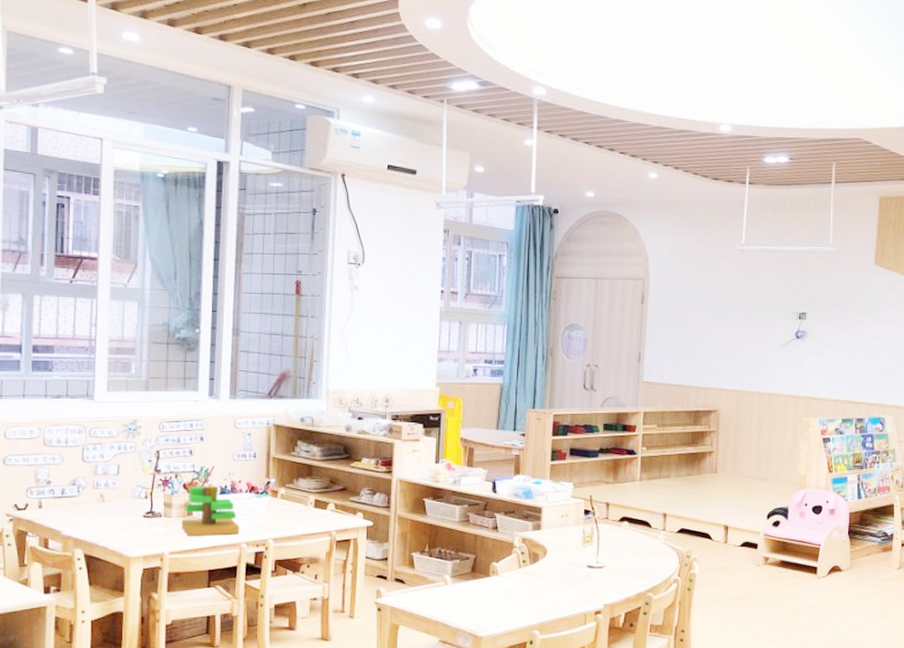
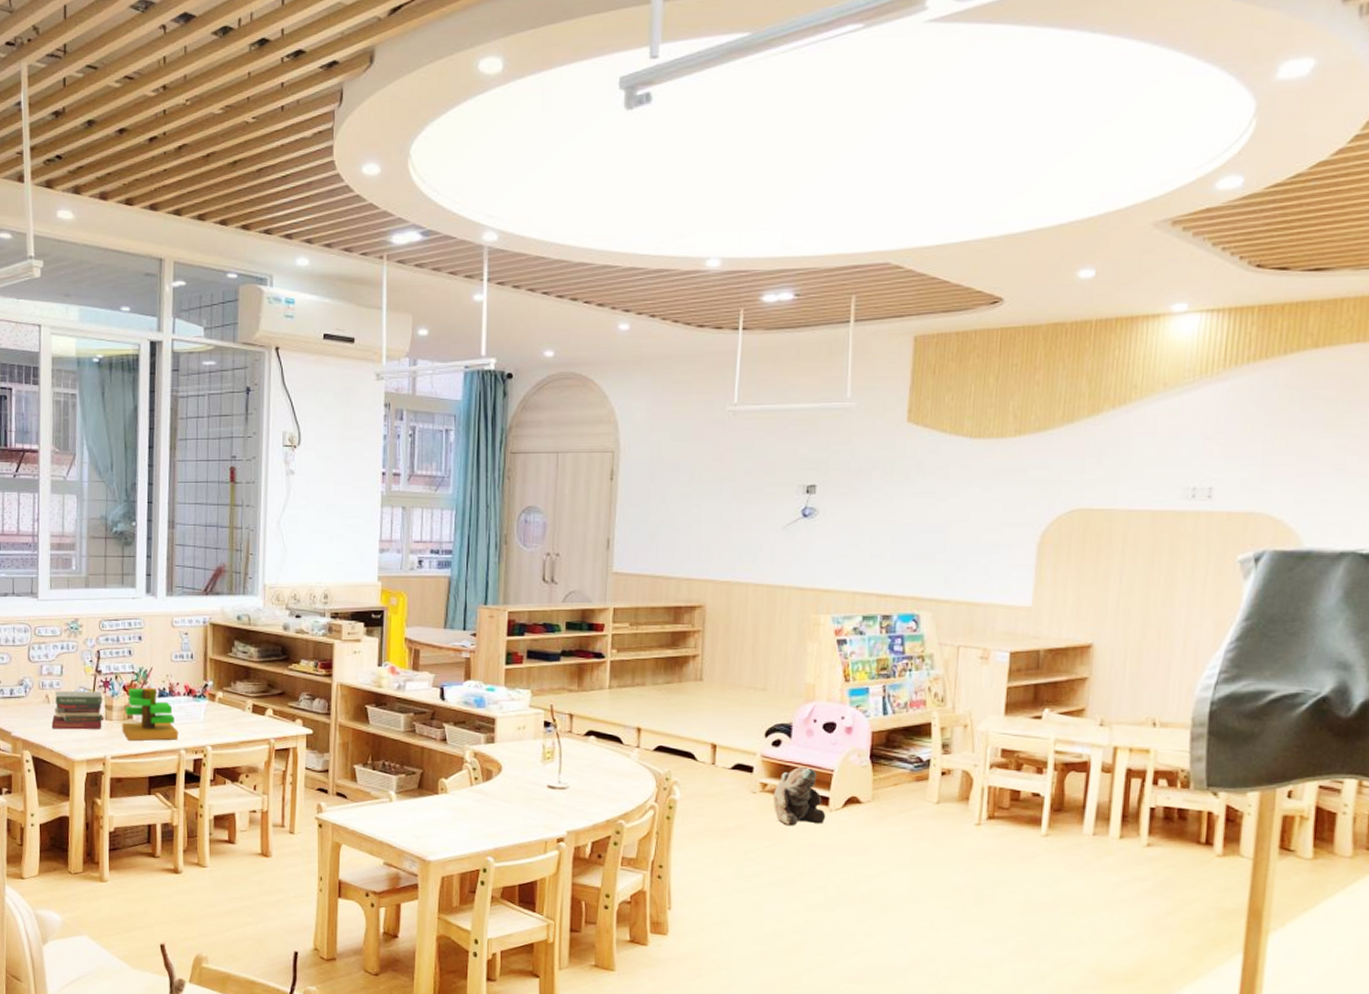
books: none [106,489,161,527] -> present [51,690,103,730]
stuffed animal: none [773,543,815,592] -> present [773,767,826,826]

